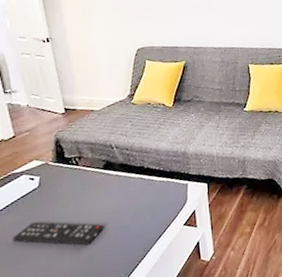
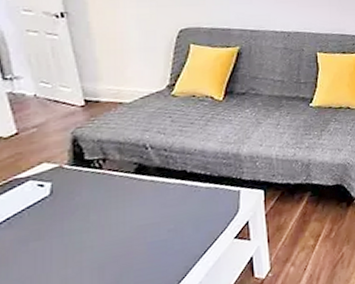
remote control: present [13,221,104,246] -> none [15,237,135,264]

